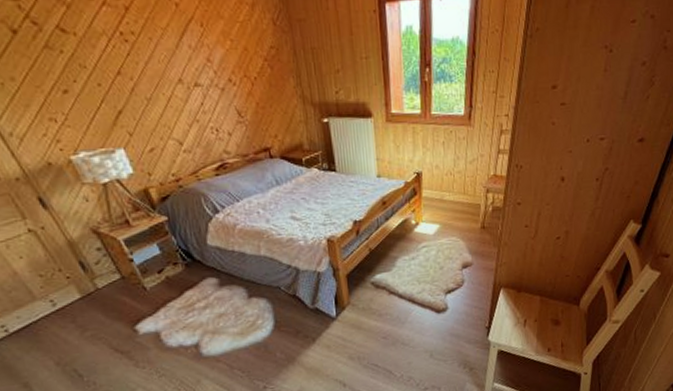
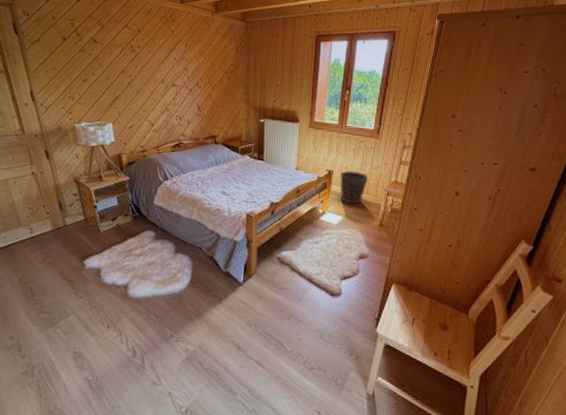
waste bin: none [431,169,464,209] -> present [340,170,369,205]

